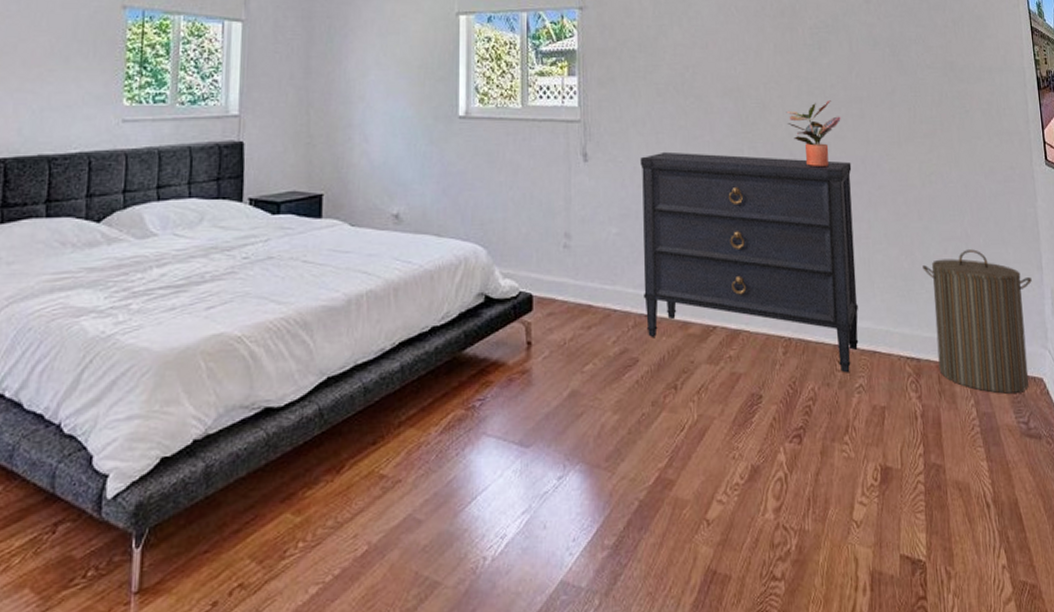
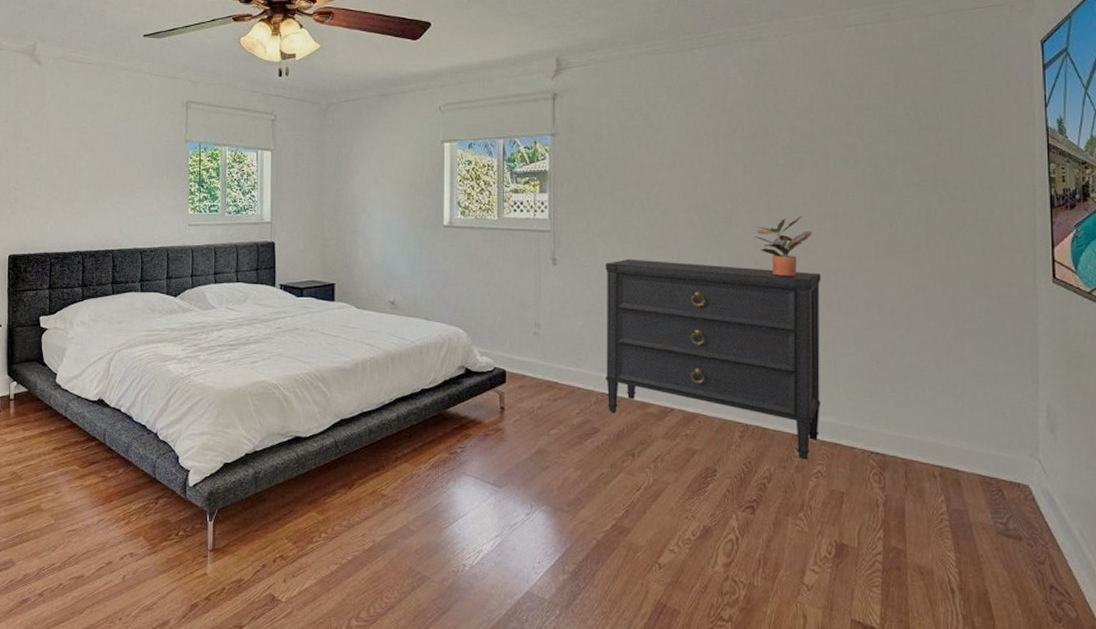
laundry hamper: present [922,249,1032,394] -> none [895,359,1024,496]

